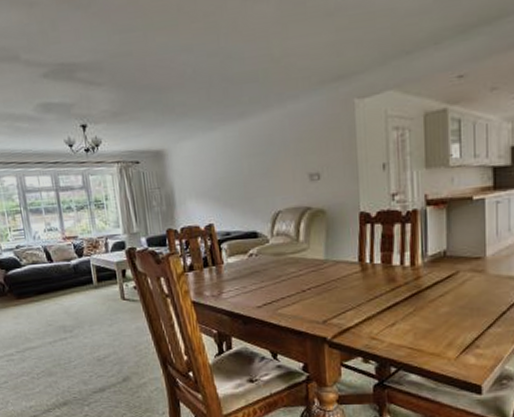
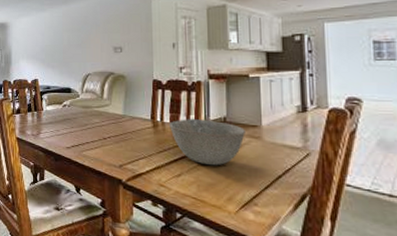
bowl: none [381,256,467,310] -> present [170,119,245,166]

